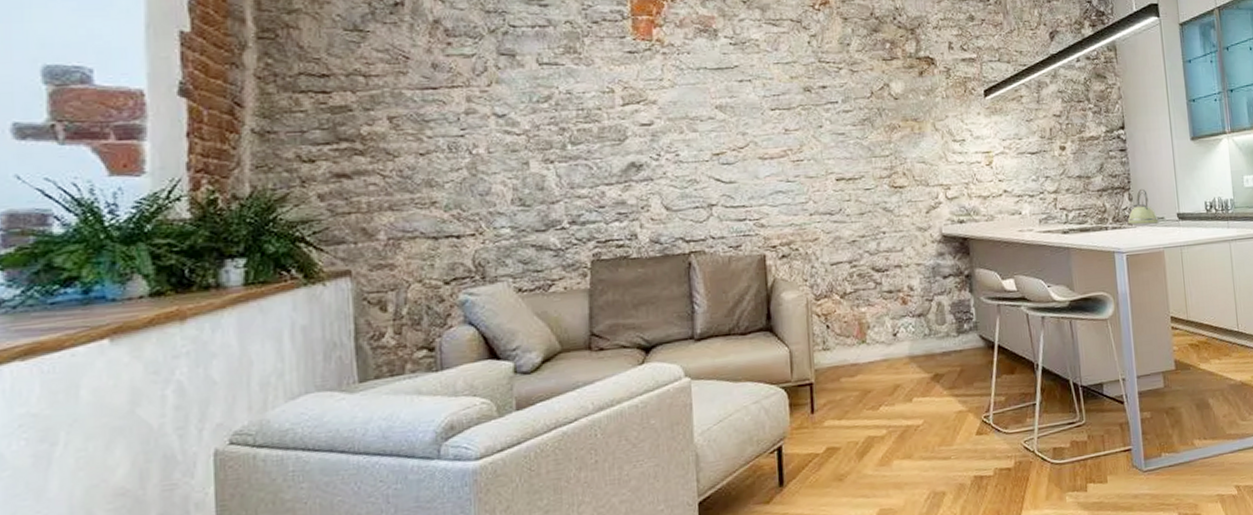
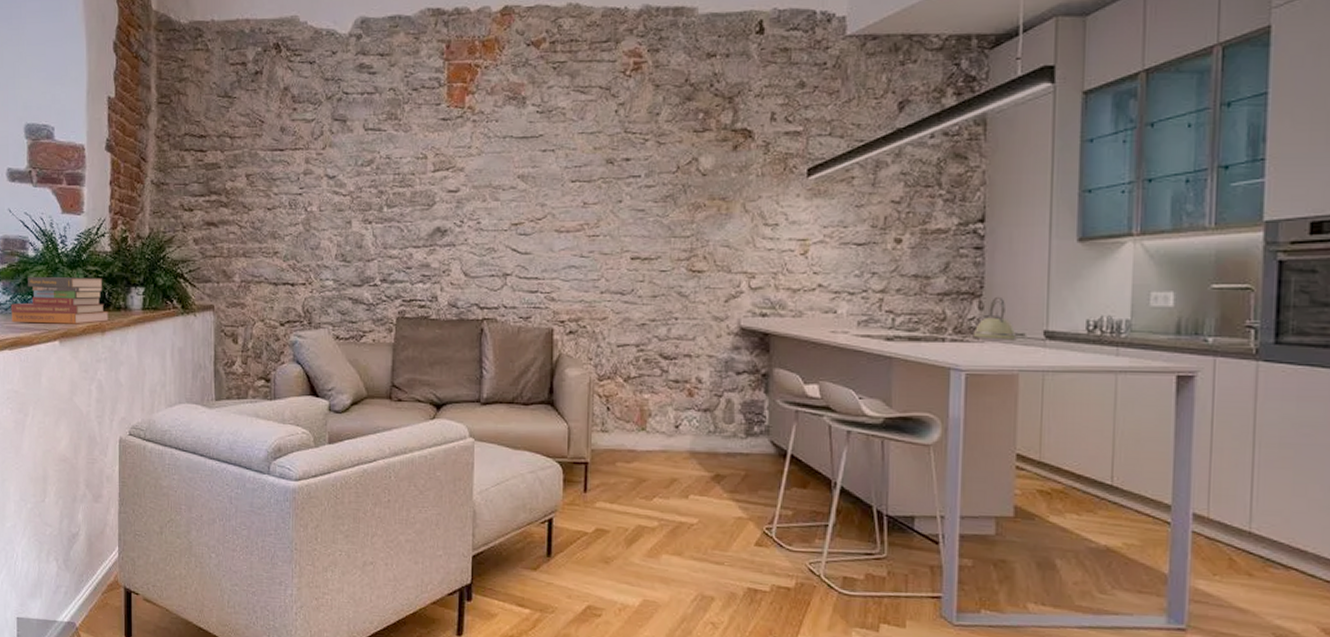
books: none [22,252,190,324] -> present [10,277,108,324]

